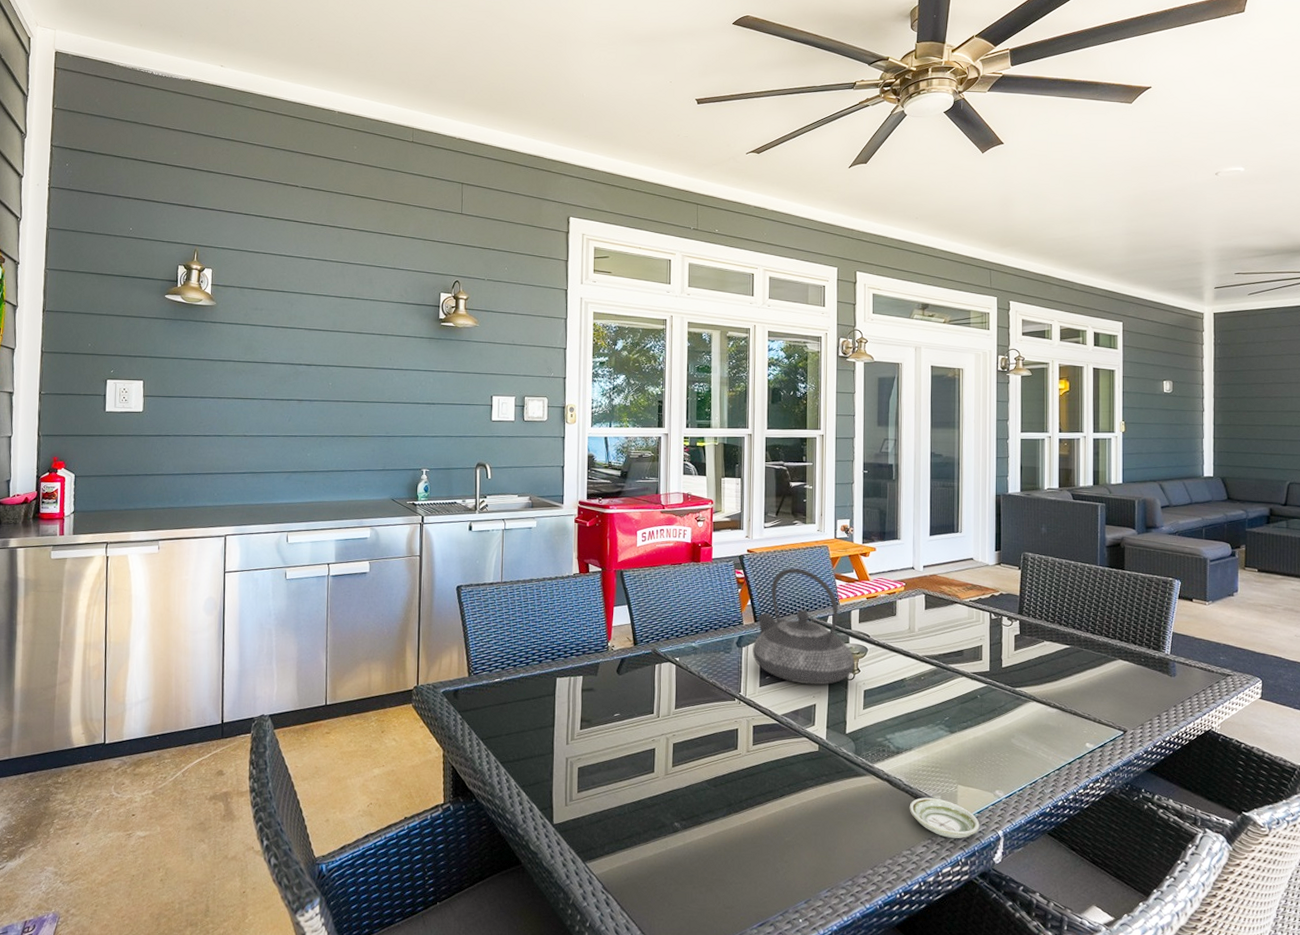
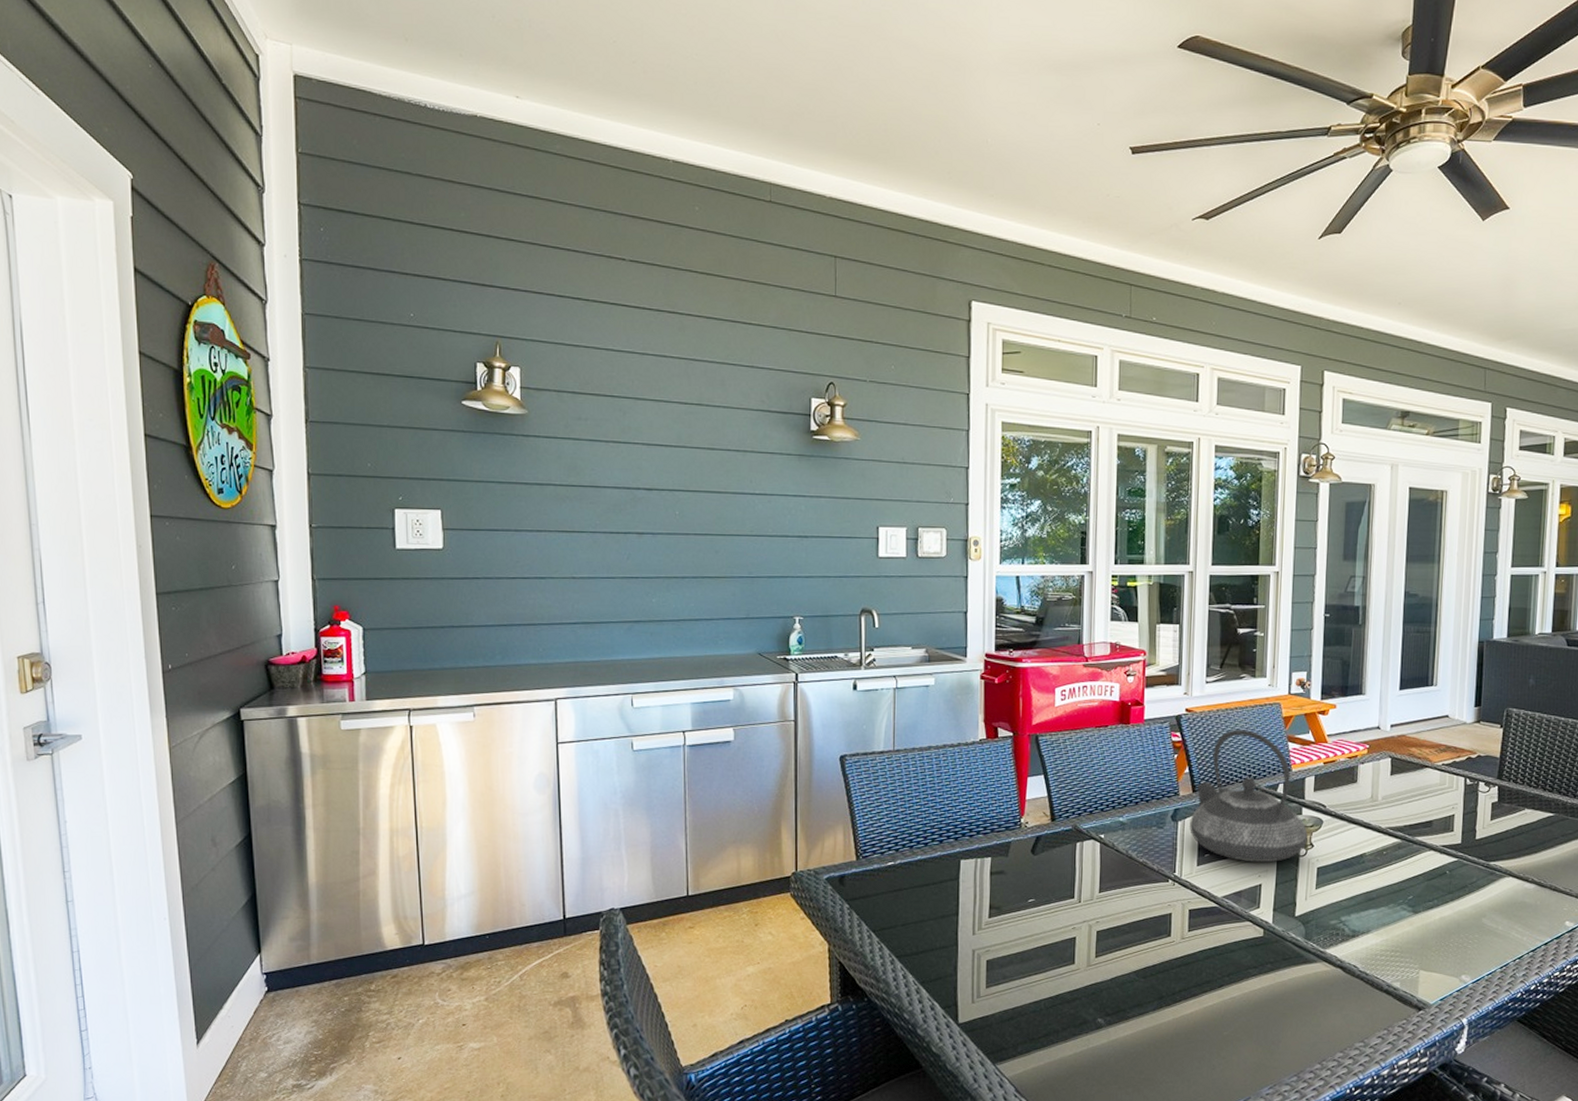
saucer: present [909,797,980,838] -> none [1364,985,1442,1028]

